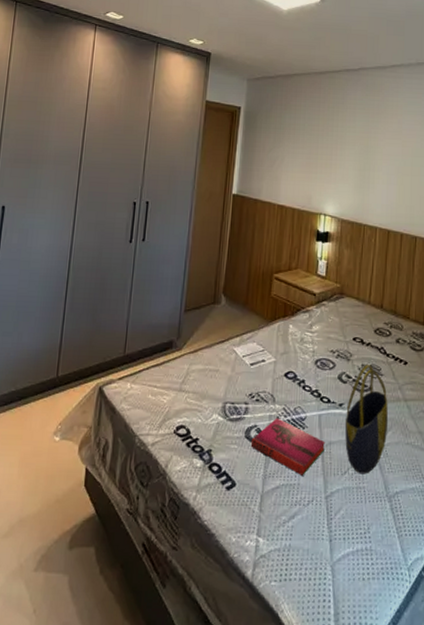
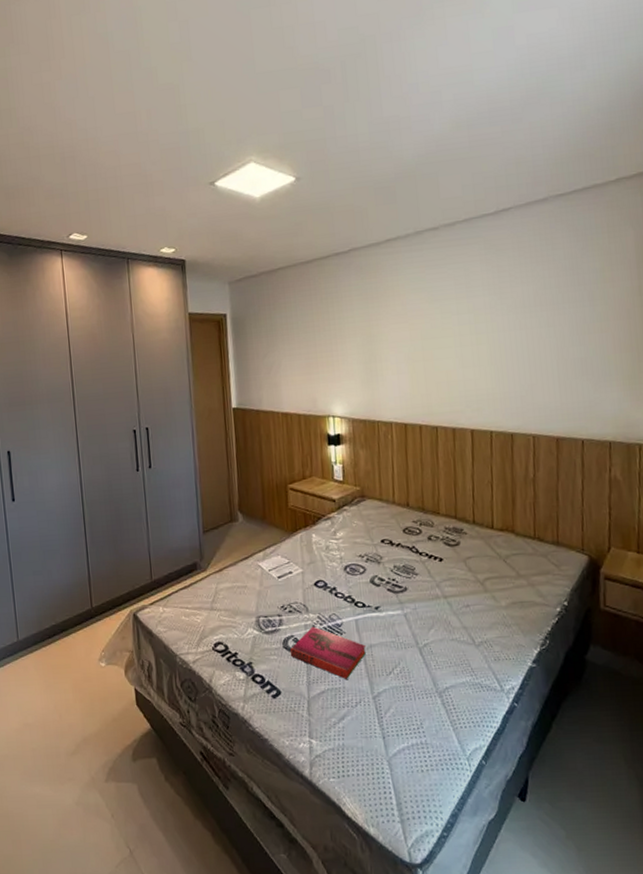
tote bag: present [344,365,388,474] -> none [383,565,430,673]

